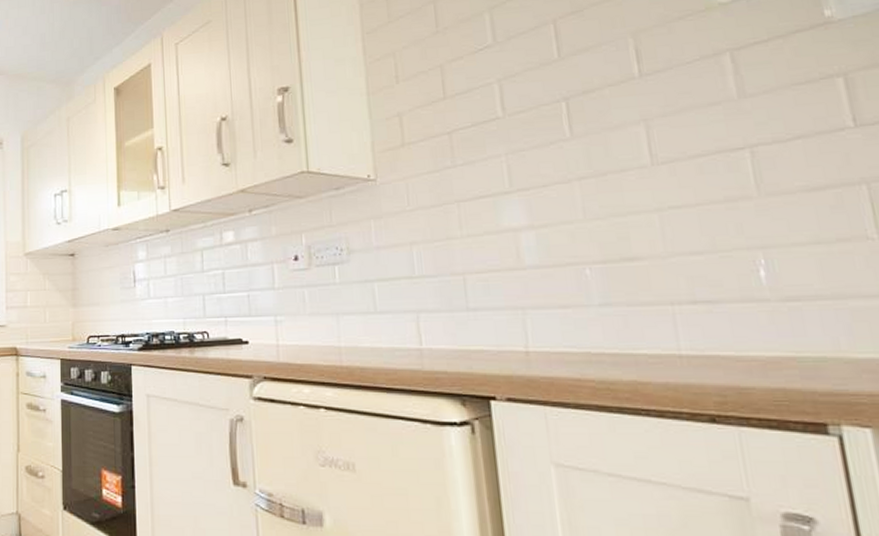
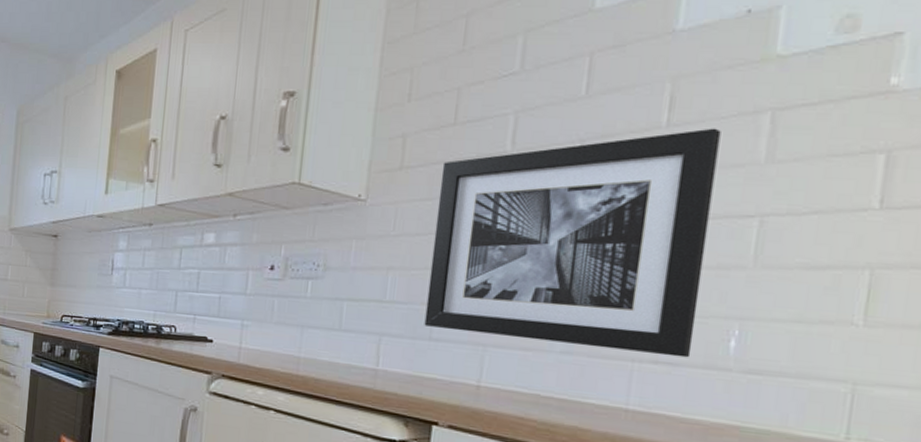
wall art: none [441,72,726,297] -> present [424,128,721,358]

